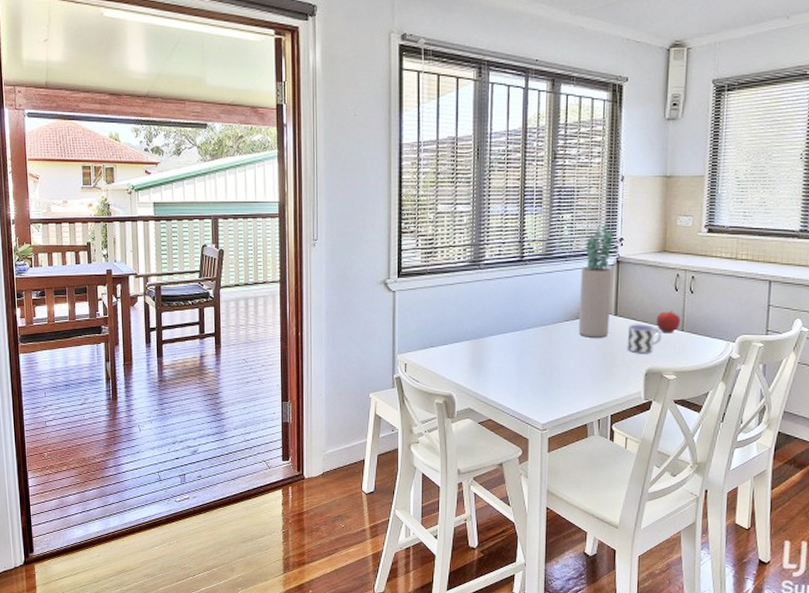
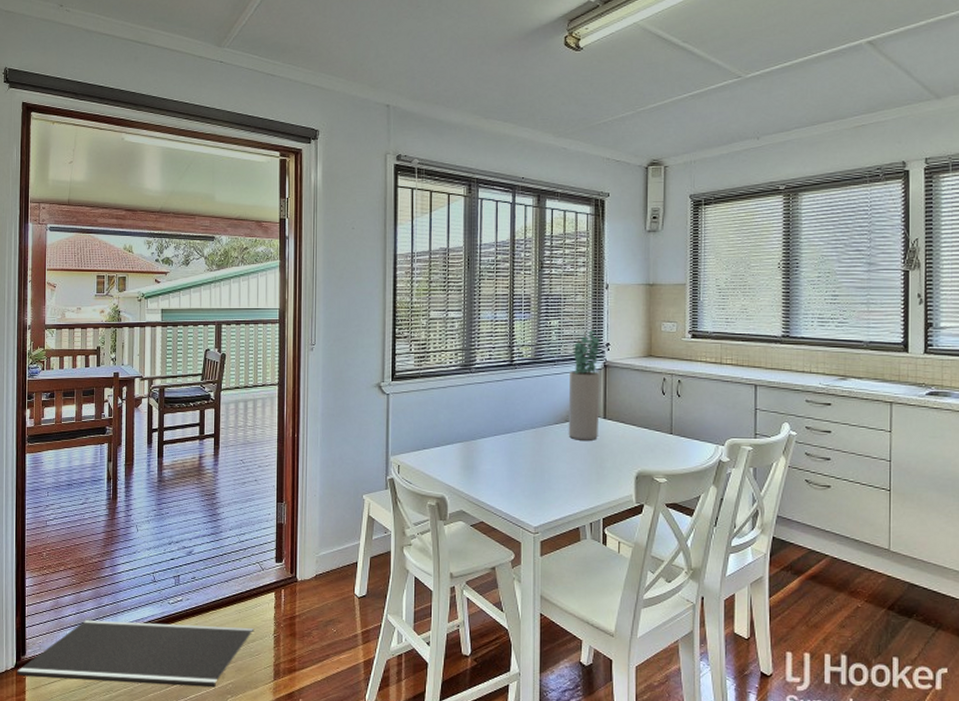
door mat: none [26,518,263,580] -> present [17,620,255,687]
cup: present [627,324,662,354] -> none [616,427,651,457]
fruit: present [656,310,680,334] -> none [645,413,669,437]

